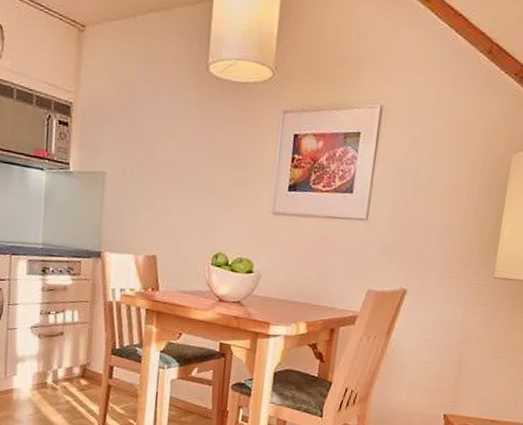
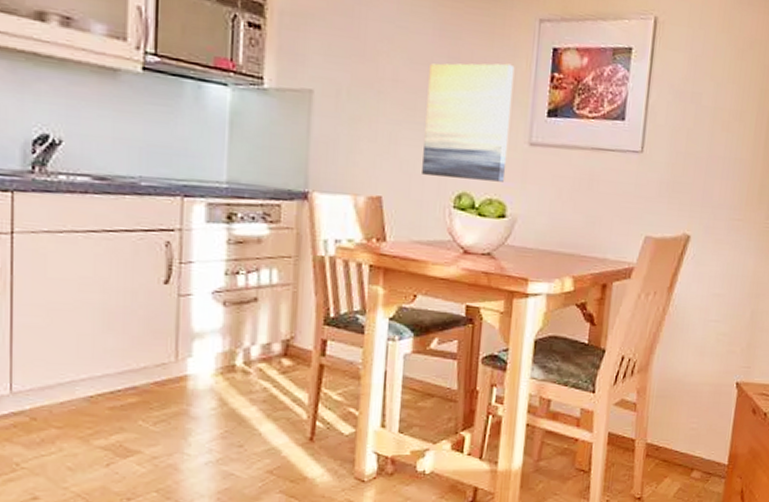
wall art: none [187,148,263,244] -> present [422,63,515,182]

